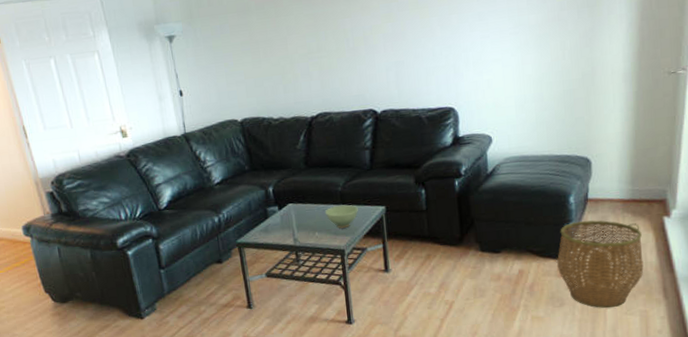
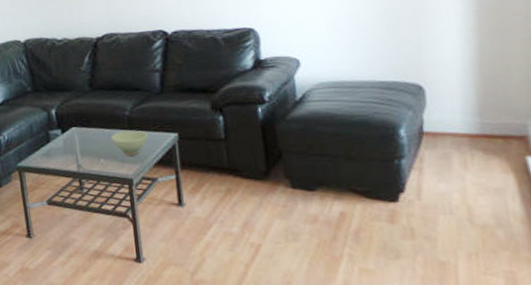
basket: present [556,220,644,308] -> none [387,157,505,264]

